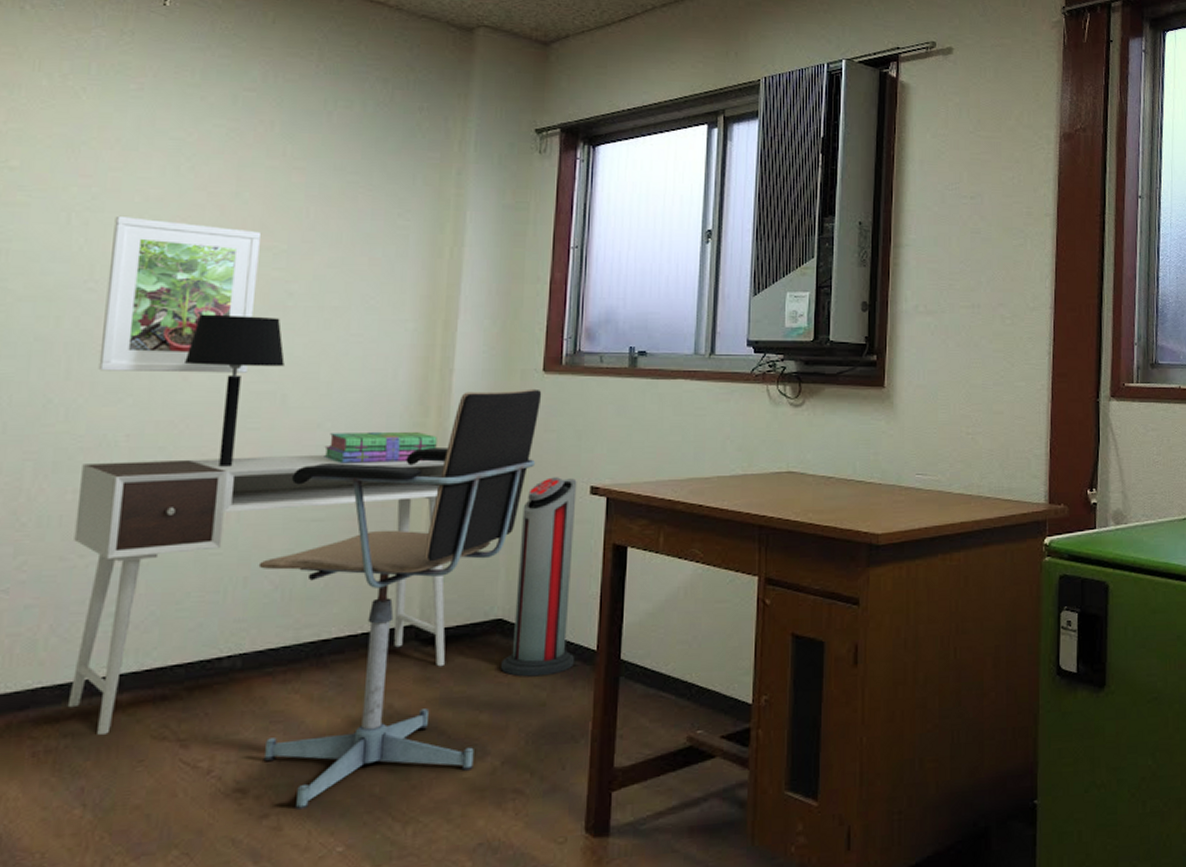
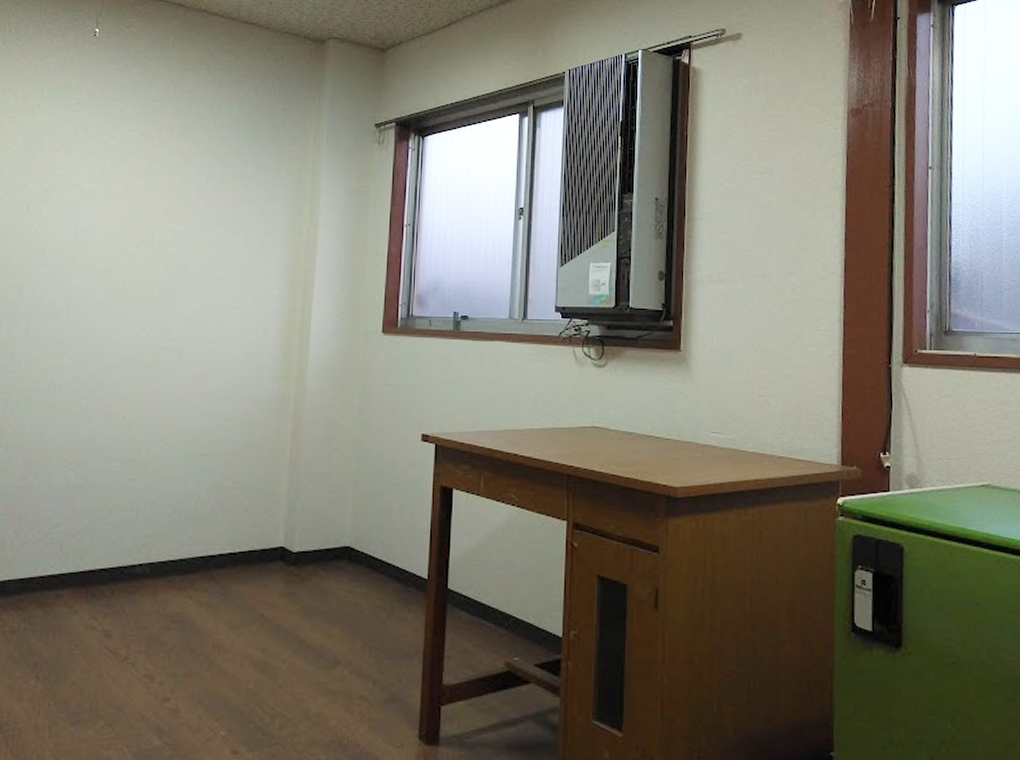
desk: present [67,454,446,735] -> none [26,400,305,621]
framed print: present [98,215,262,373] -> none [48,205,165,332]
table lamp: present [185,314,285,467] -> none [109,283,181,408]
office chair: present [258,388,542,810] -> none [162,348,381,697]
stack of books: present [324,431,437,463] -> none [210,382,298,409]
air purifier: present [501,477,577,677] -> none [349,425,411,599]

